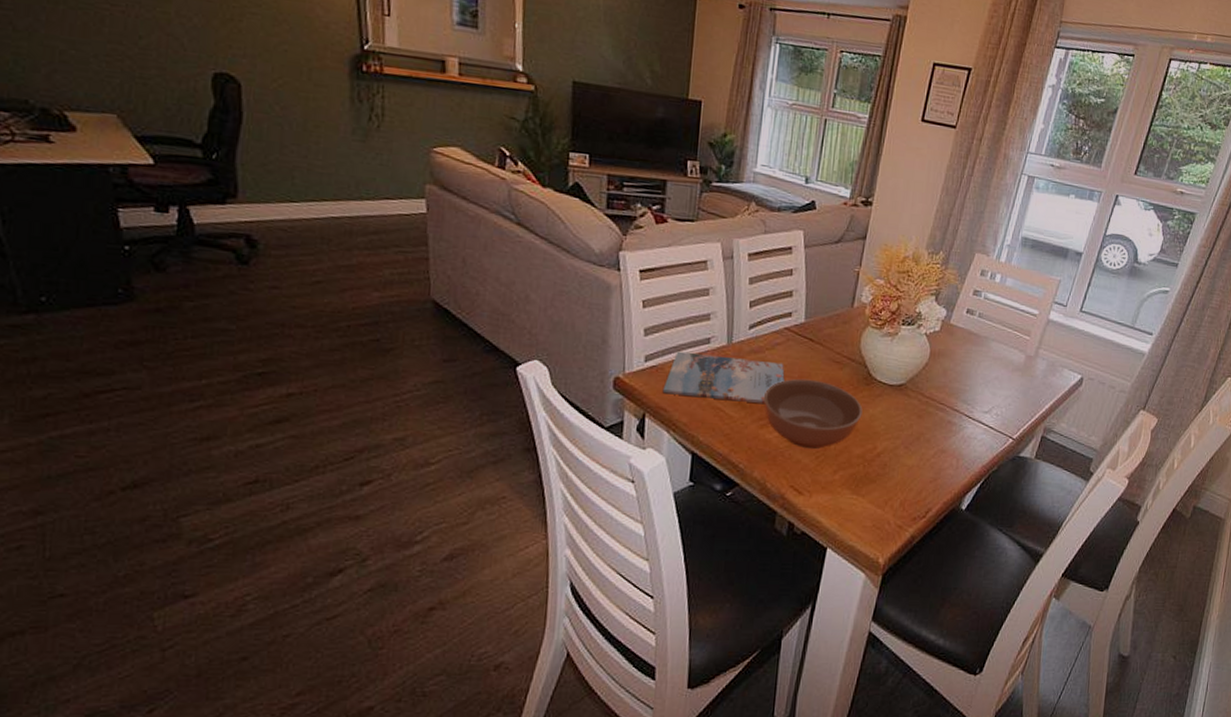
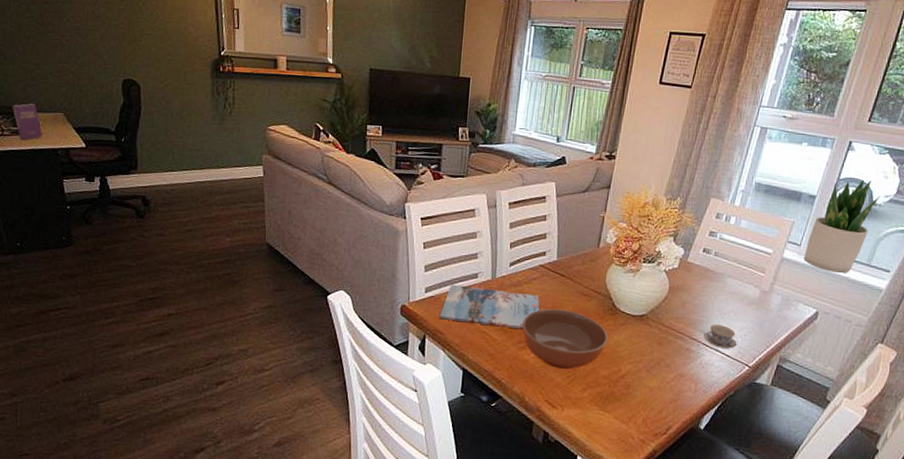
book: none [29,98,83,150] -> present [12,104,43,140]
teacup: none [966,393,1001,420] -> present [703,324,737,349]
planter: none [1070,237,1145,337] -> present [804,180,881,274]

